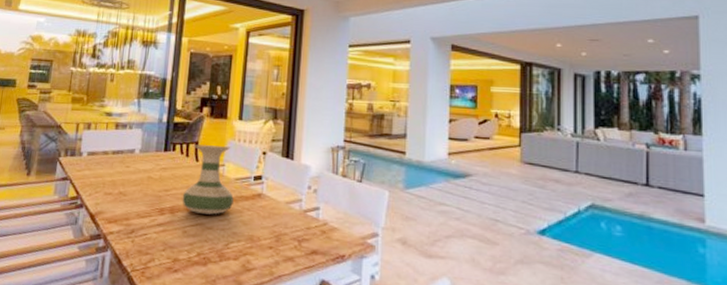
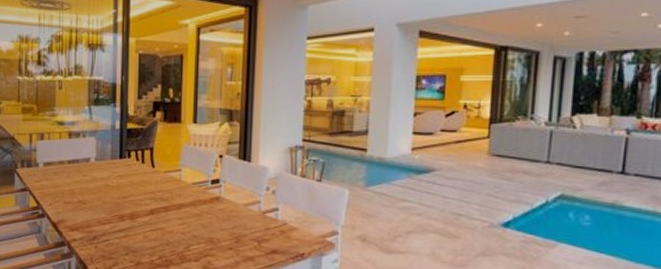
vase: present [182,144,234,215] -> none [141,150,192,219]

